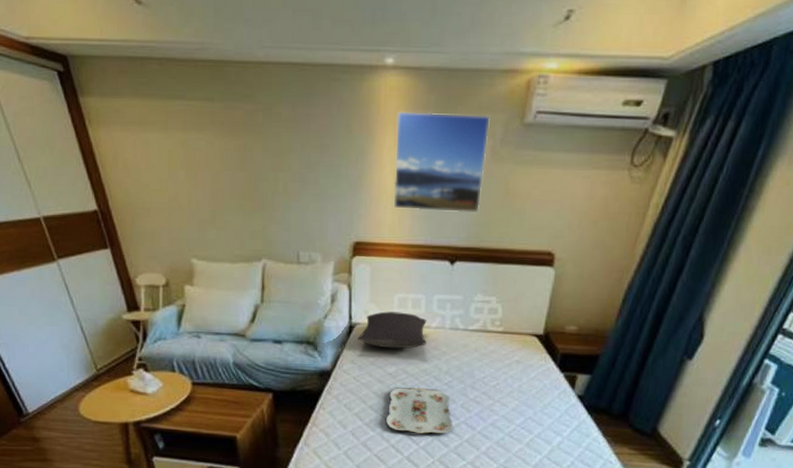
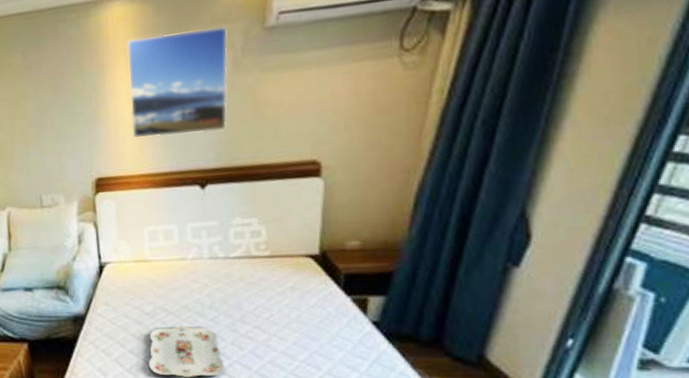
pillow: present [358,311,427,349] -> none [109,246,185,286]

